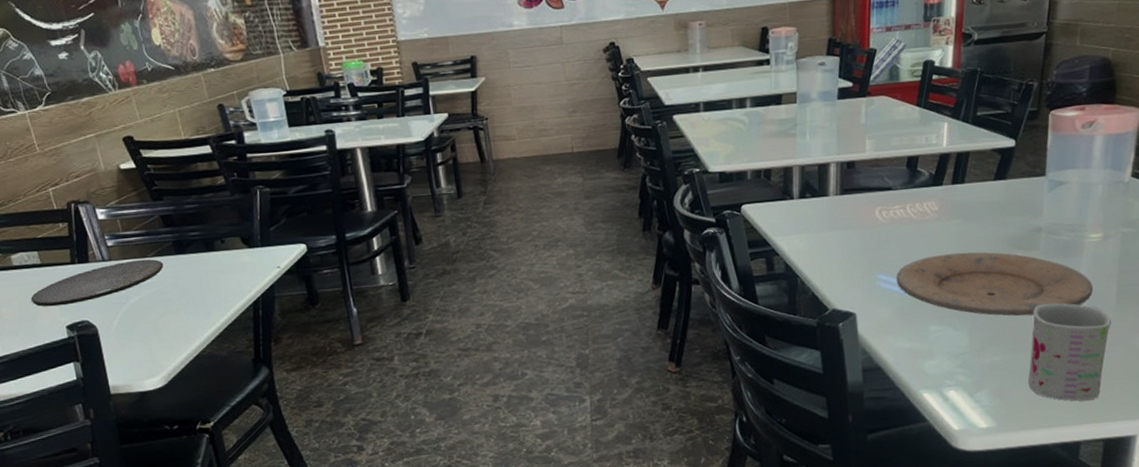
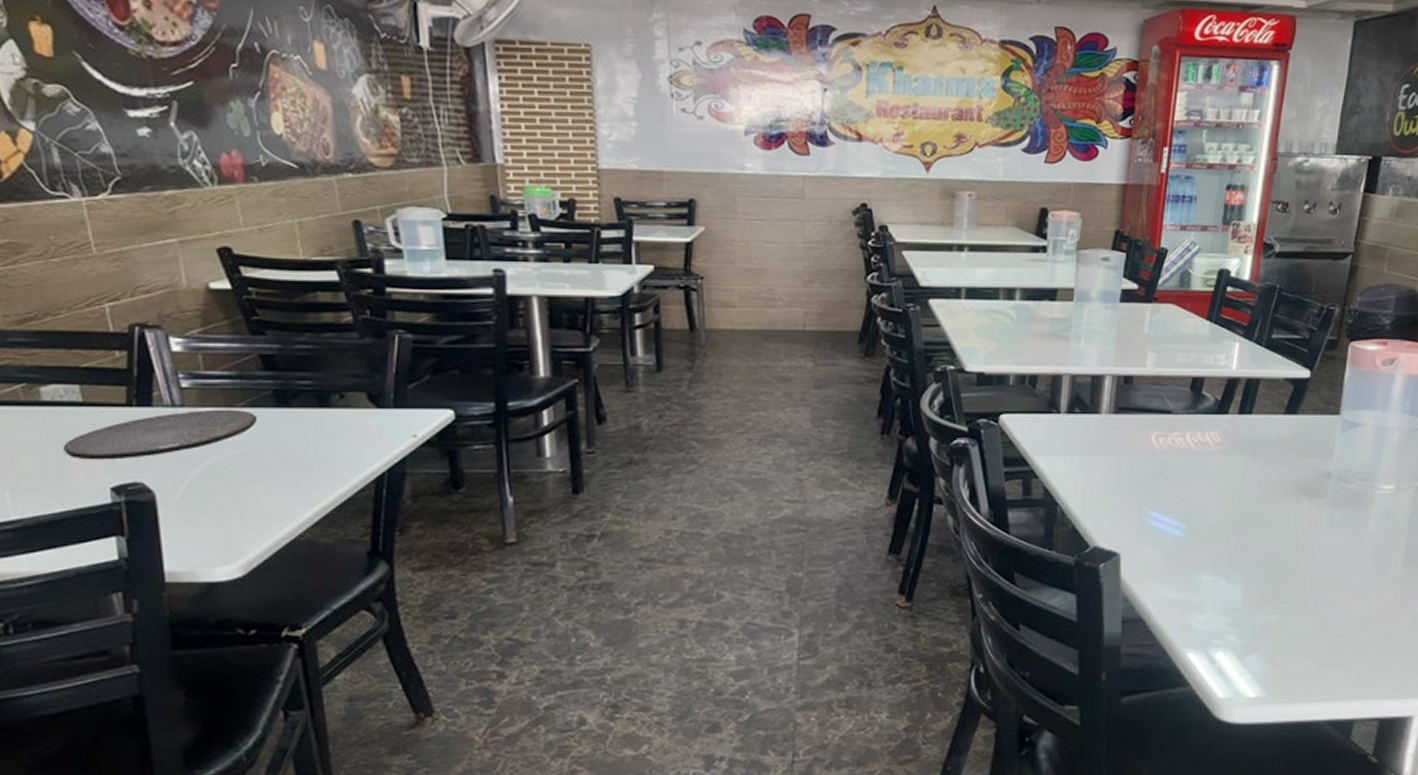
plate: present [896,252,1093,316] -> none [1168,493,1380,572]
mug: present [1028,303,1111,402] -> none [1303,559,1397,674]

